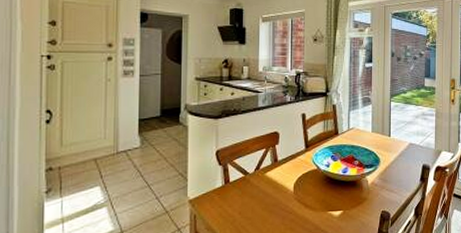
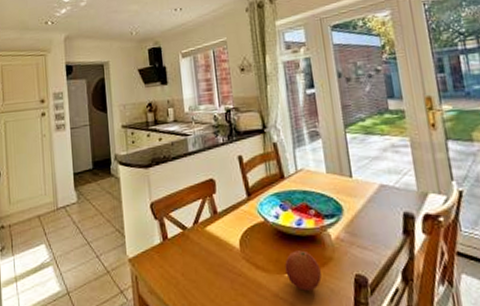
fruit: none [329,192,356,224] -> present [285,250,322,291]

